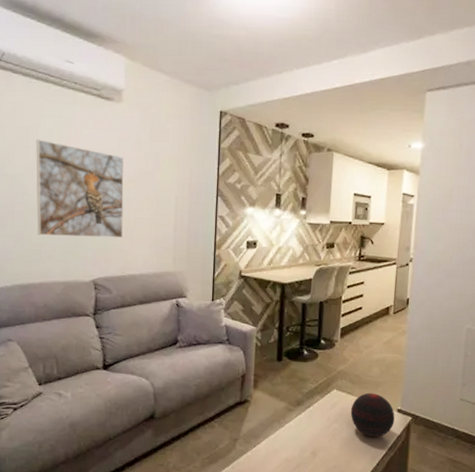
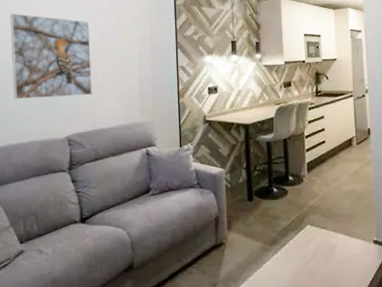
decorative orb: present [350,393,395,438] -> none [326,226,372,272]

